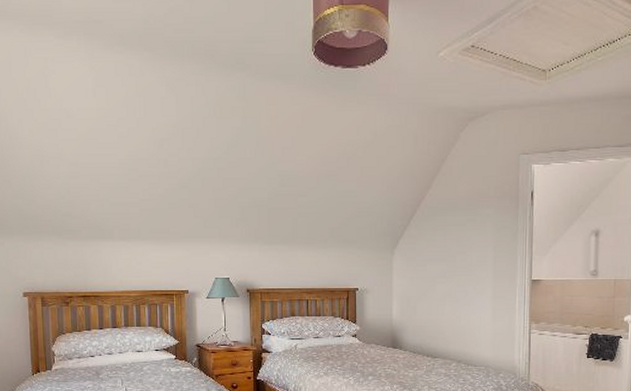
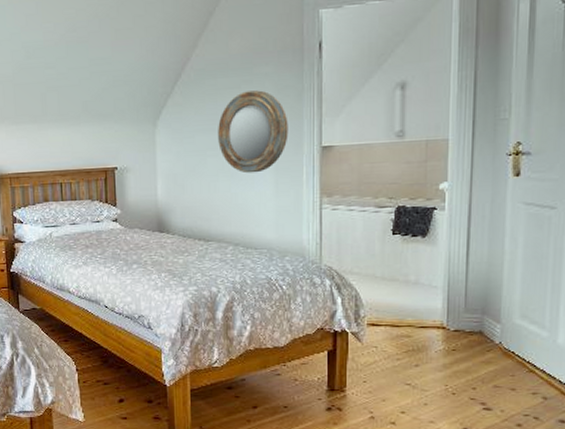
home mirror: none [446,229,505,300] -> present [218,90,288,174]

